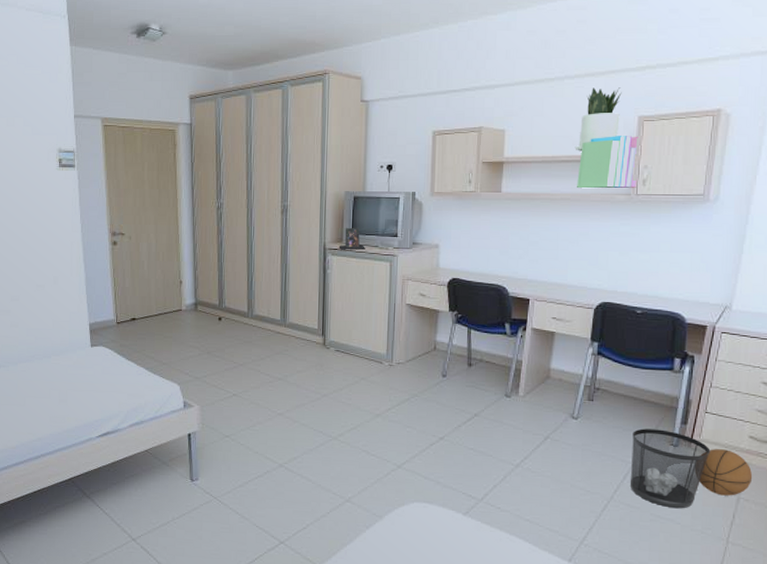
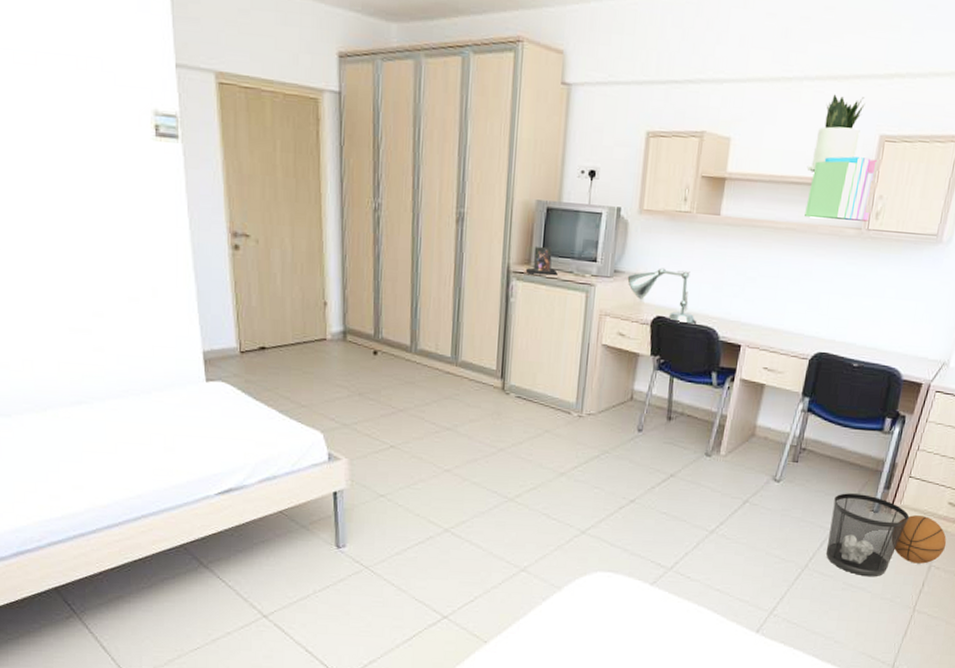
desk lamp: none [424,238,487,284] -> present [627,268,696,325]

